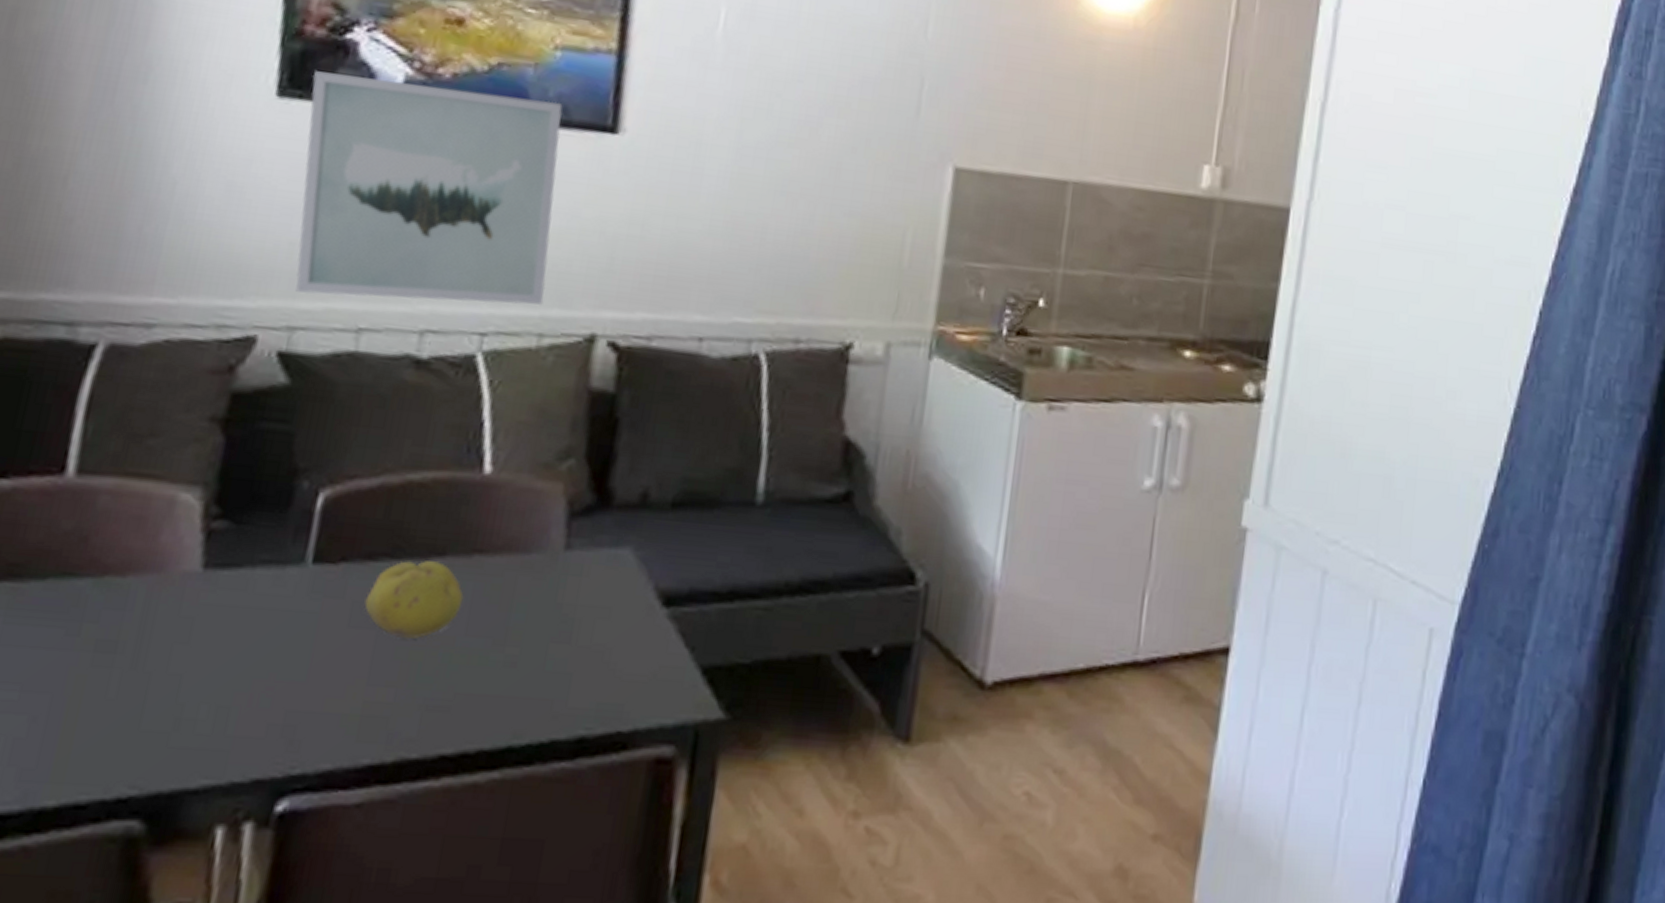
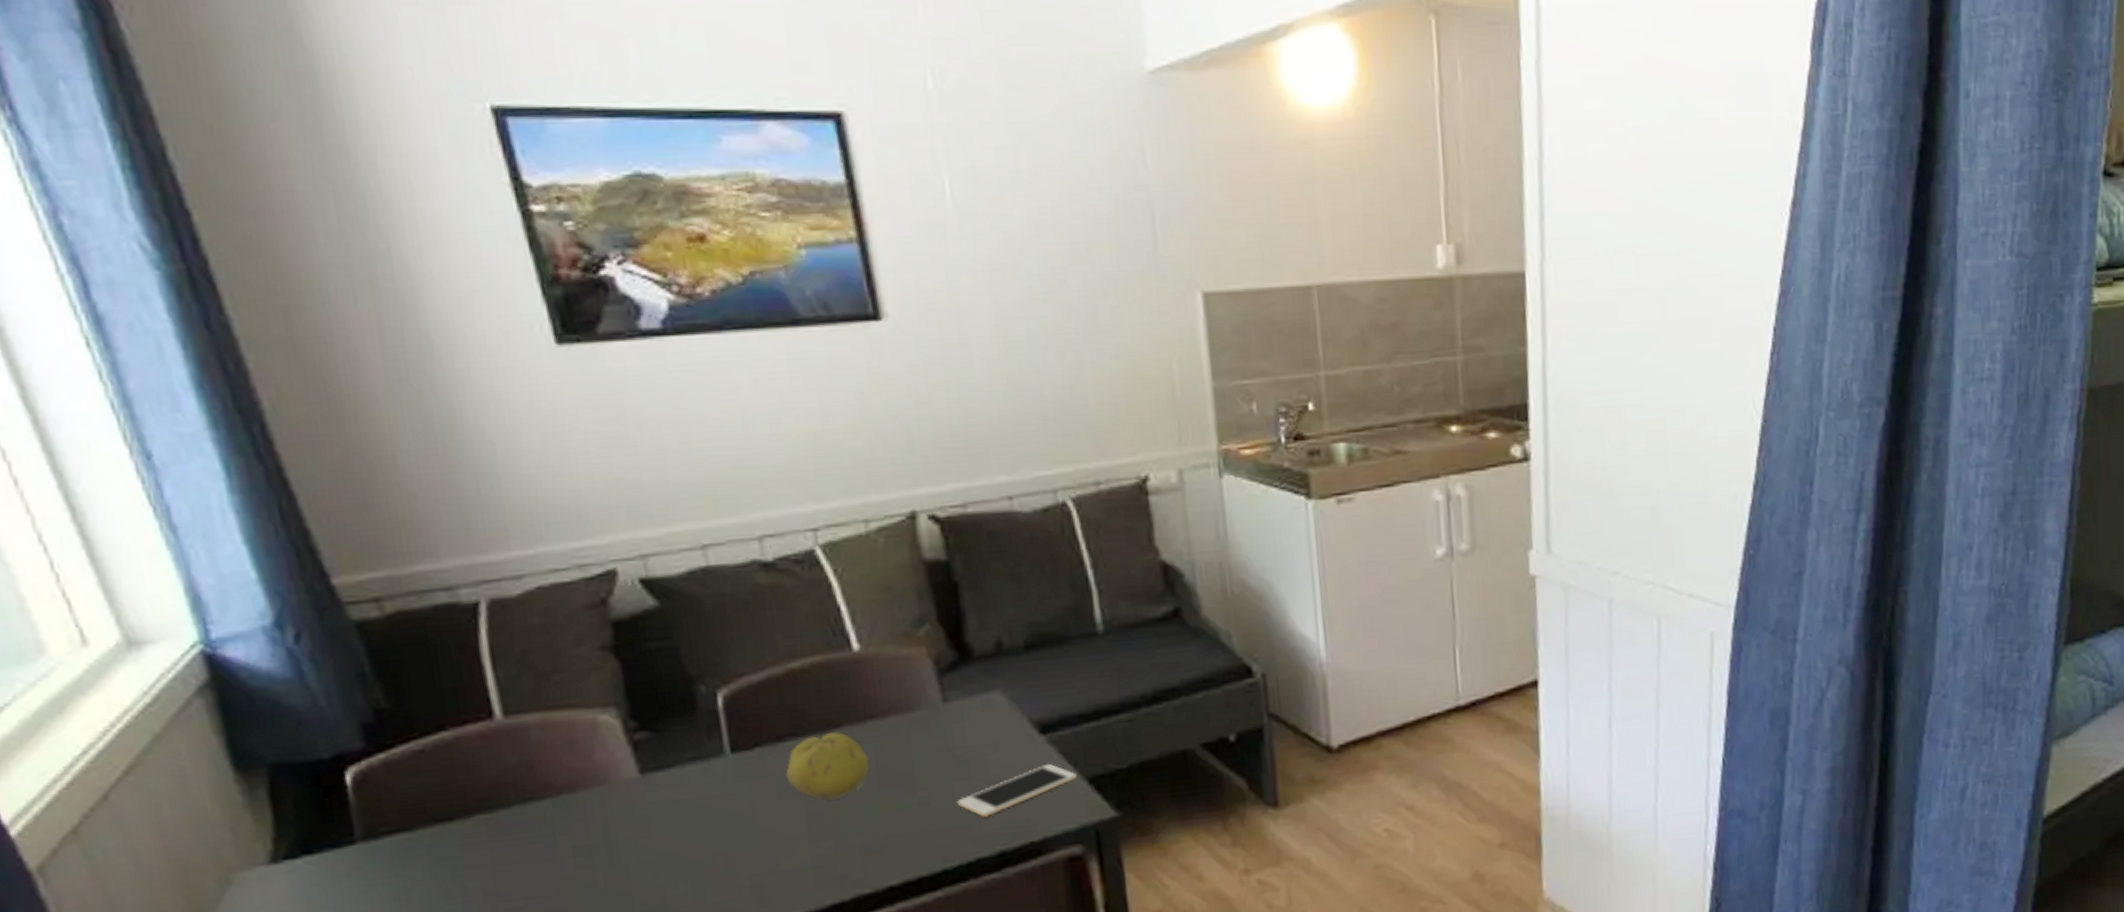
wall art: present [295,71,563,305] -> none [583,299,860,522]
cell phone: none [547,643,691,692] -> present [957,764,1077,817]

